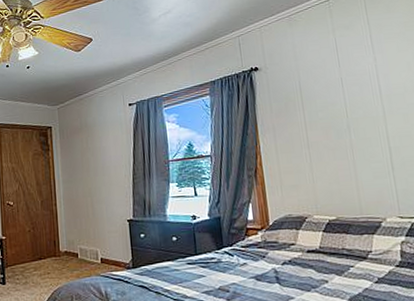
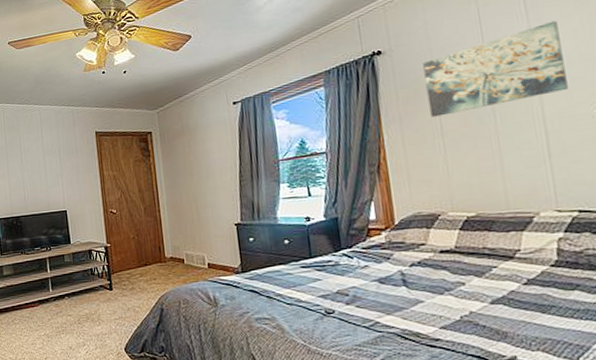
wall art: none [292,54,405,129] -> present [423,20,568,117]

